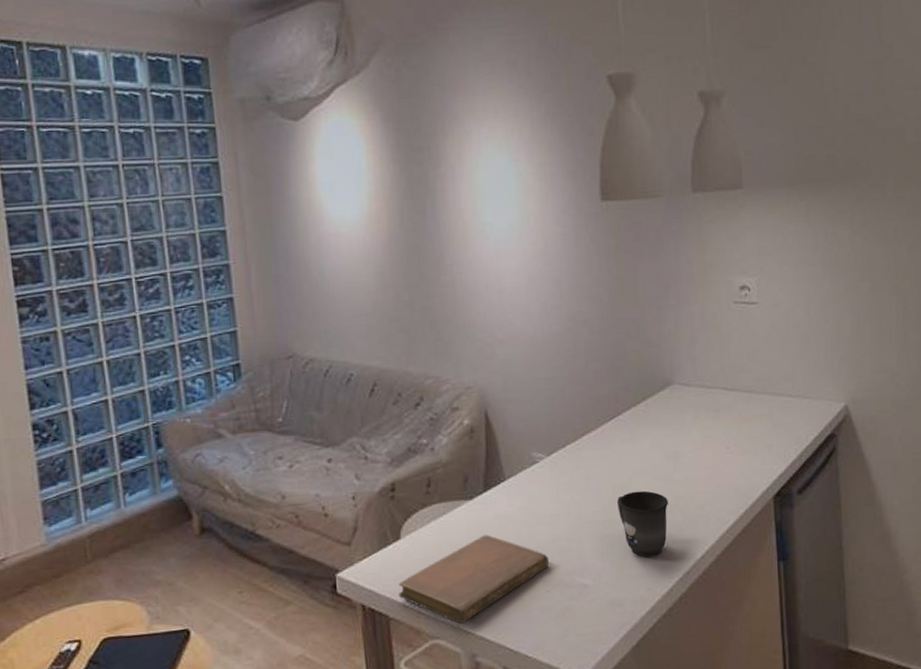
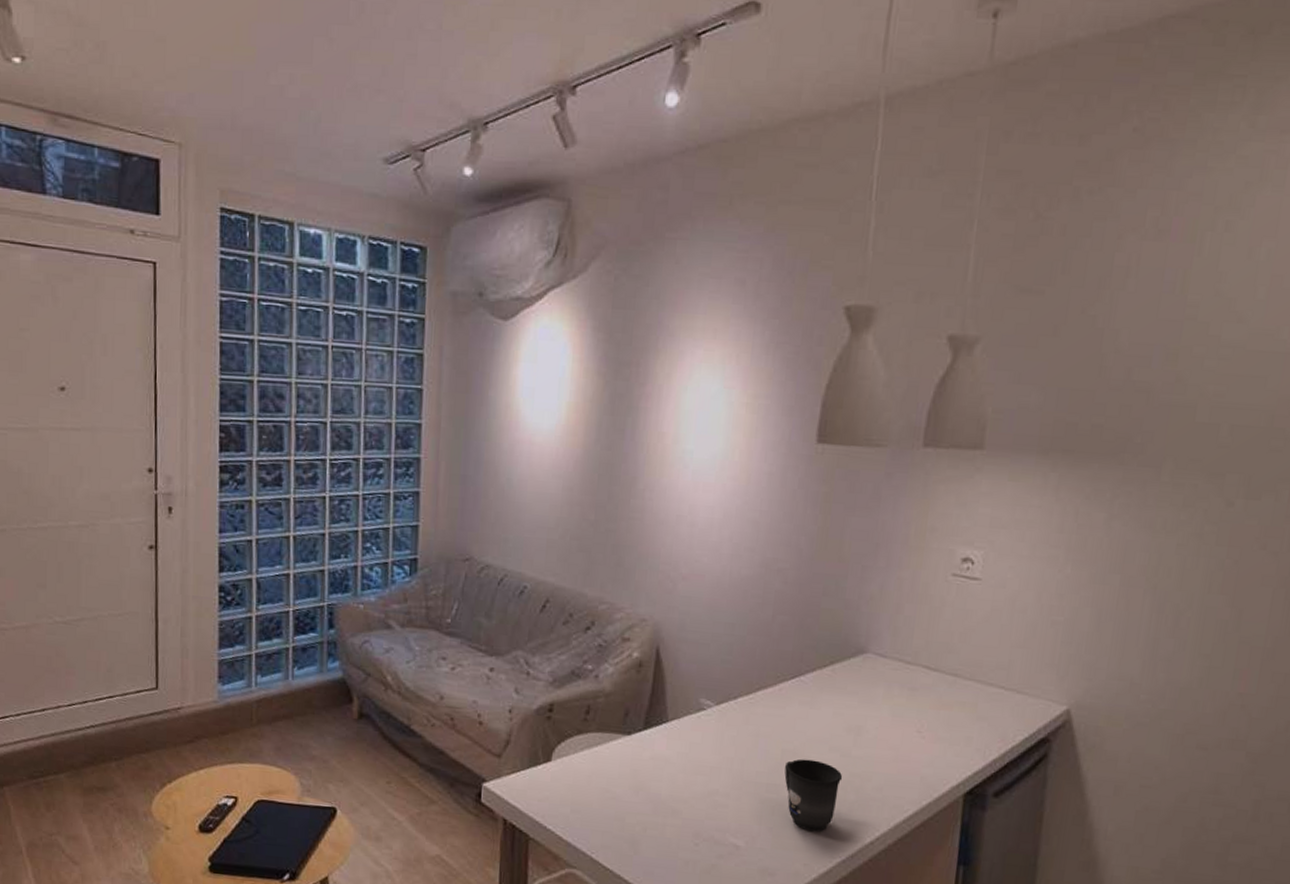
notebook: present [398,534,550,625] -> none [542,773,702,860]

